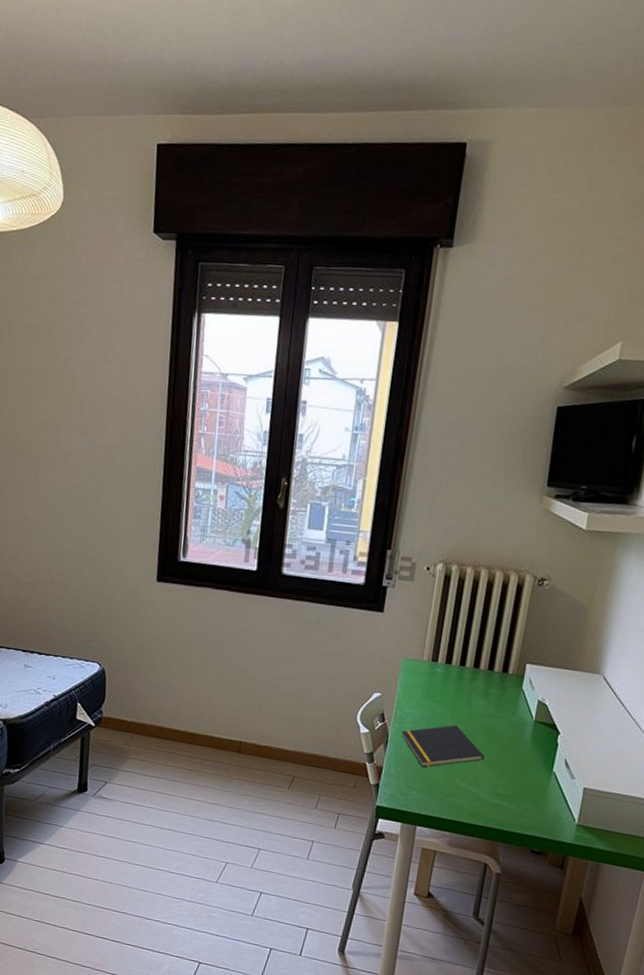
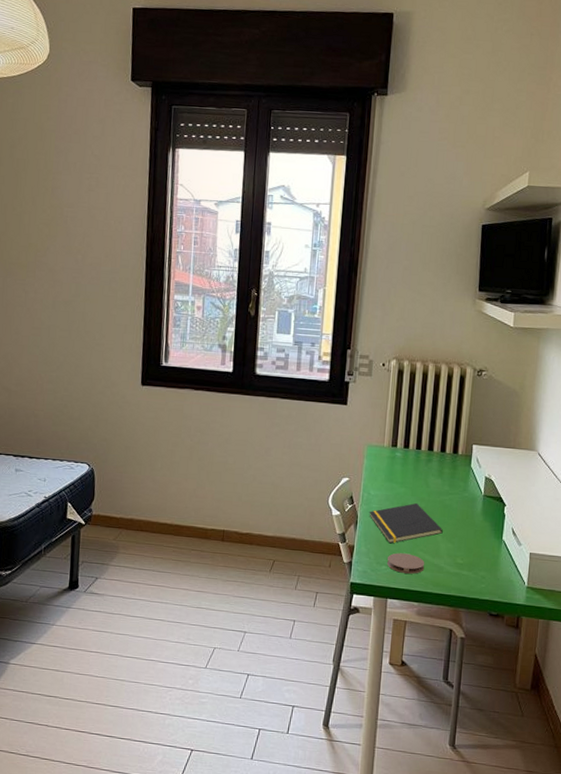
coaster: none [418,777,461,802] -> present [387,552,425,574]

